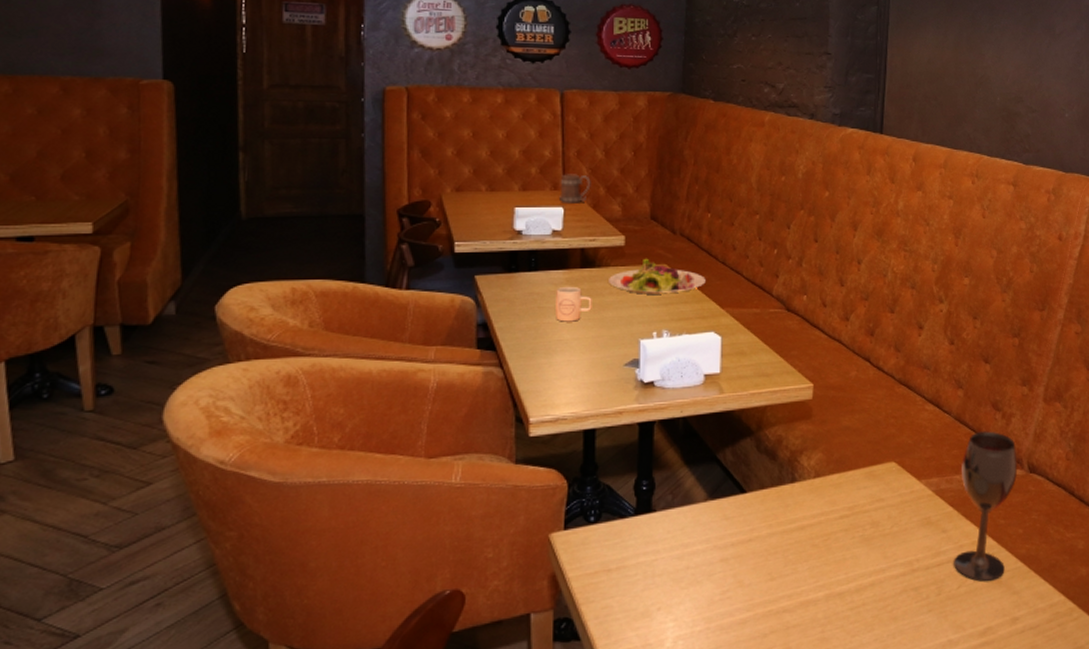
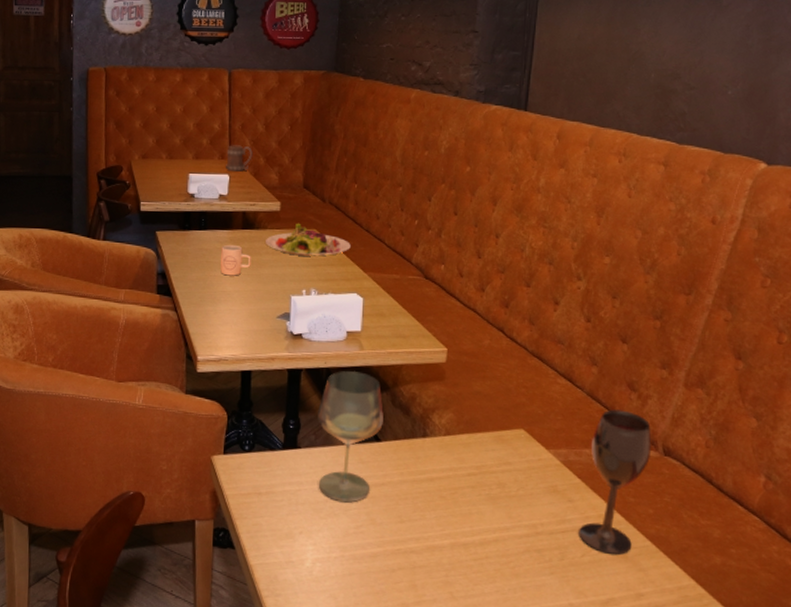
wine glass: none [675,417,748,567] -> present [318,370,384,503]

